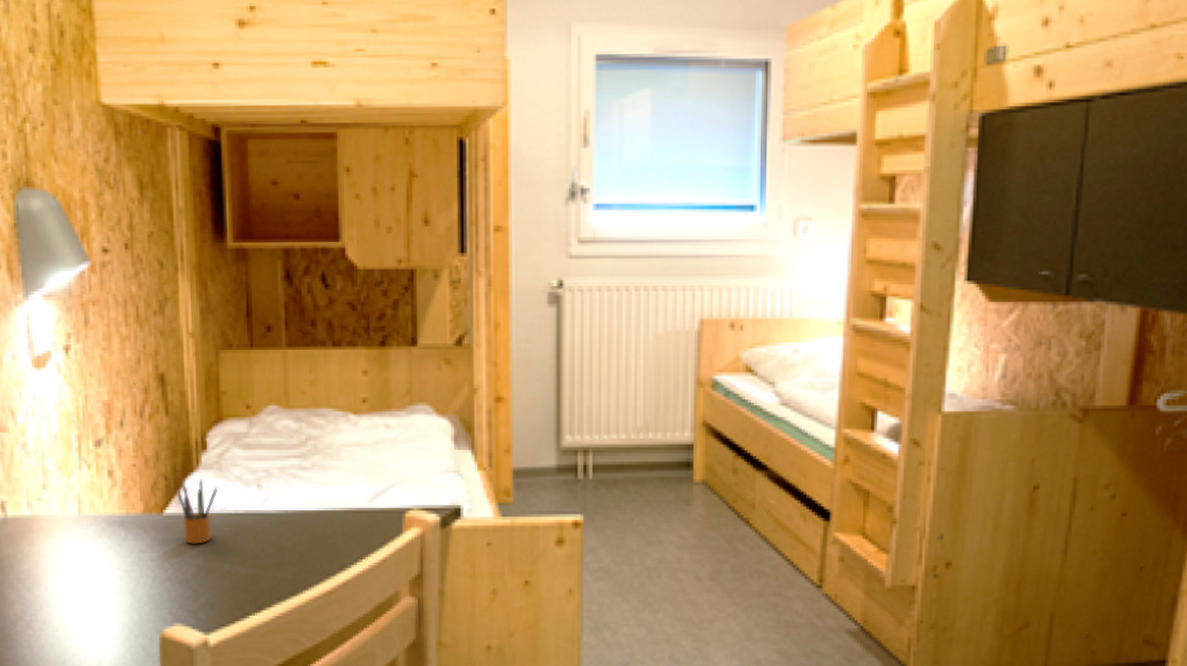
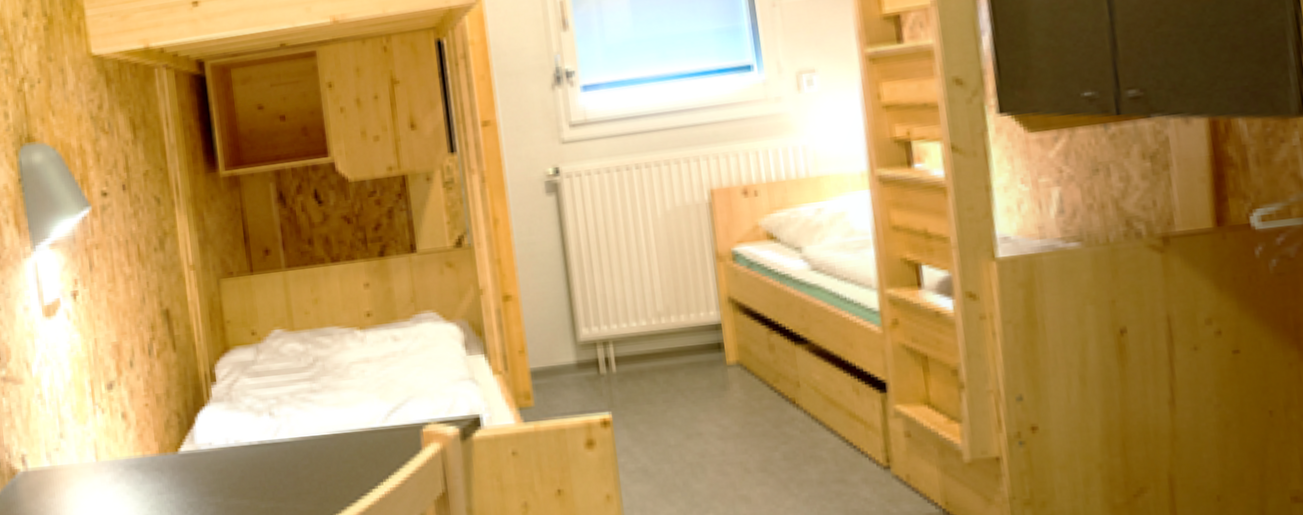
pencil box: present [176,478,218,544] -> none [189,411,231,482]

